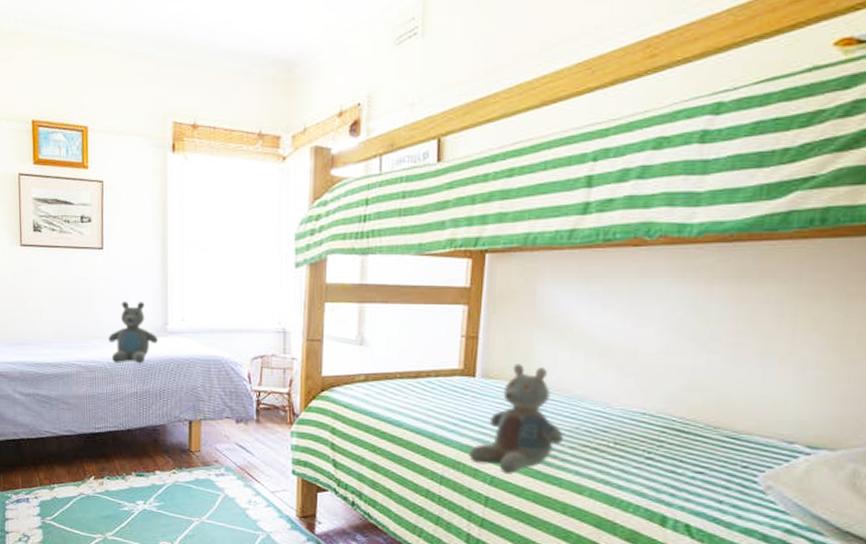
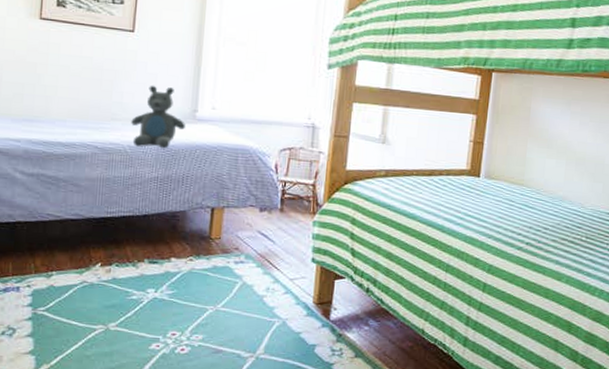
stuffed animal: present [468,364,565,474] -> none [470,167,549,263]

